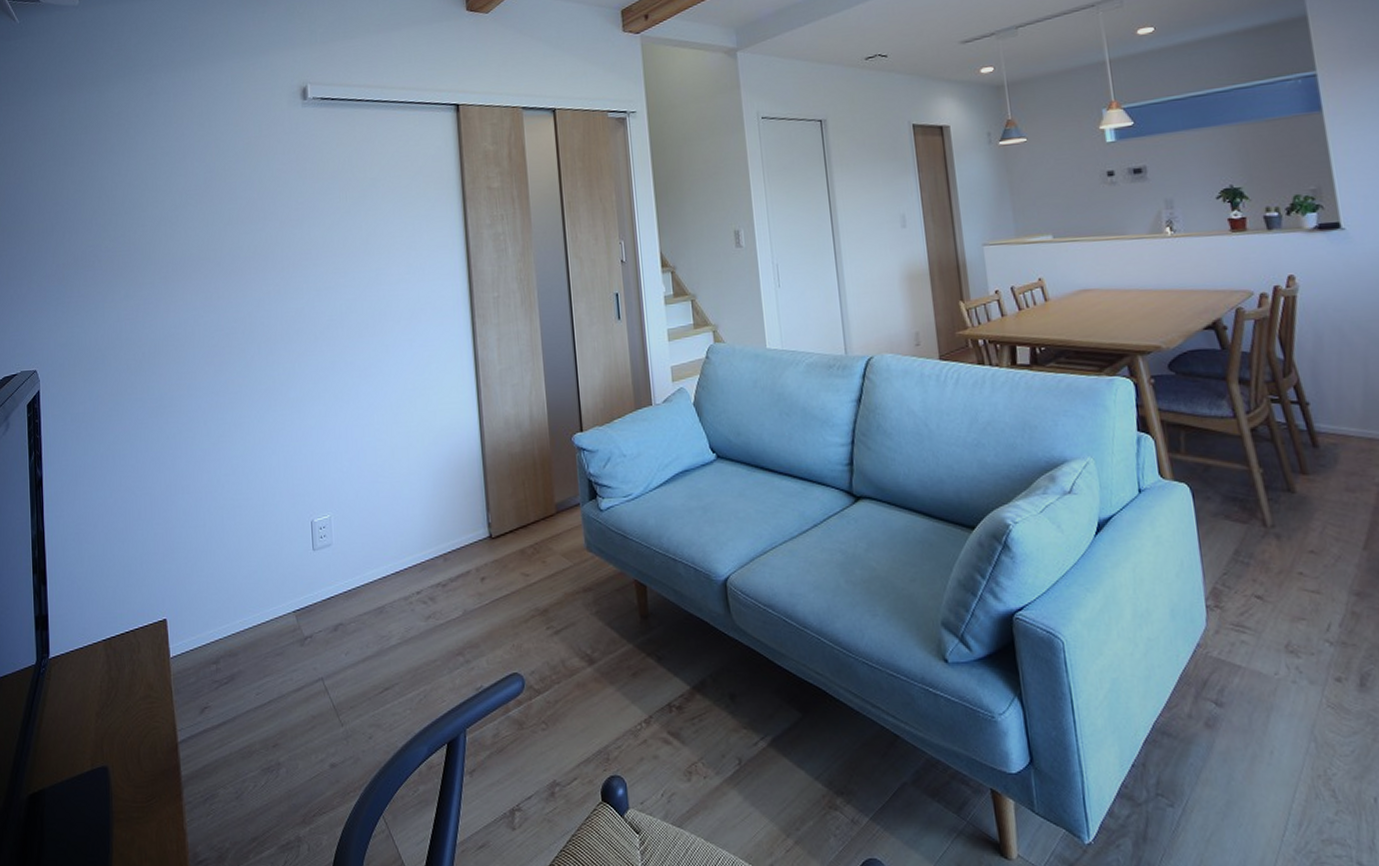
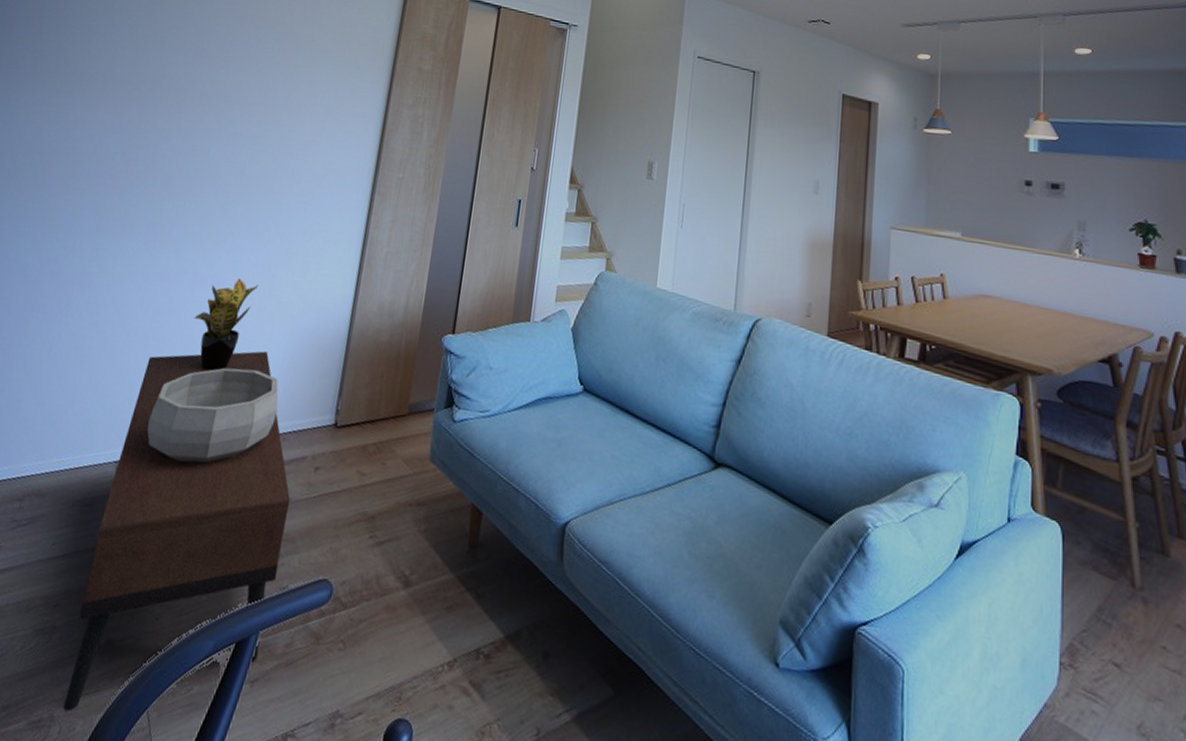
coffee table: none [294,484,470,831] -> present [62,351,291,712]
decorative bowl: none [314,503,433,600] -> present [147,367,279,464]
potted plant: none [331,423,385,514] -> present [193,279,258,372]

